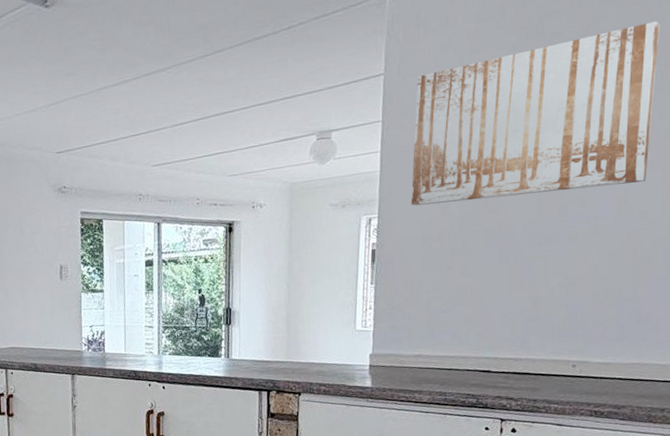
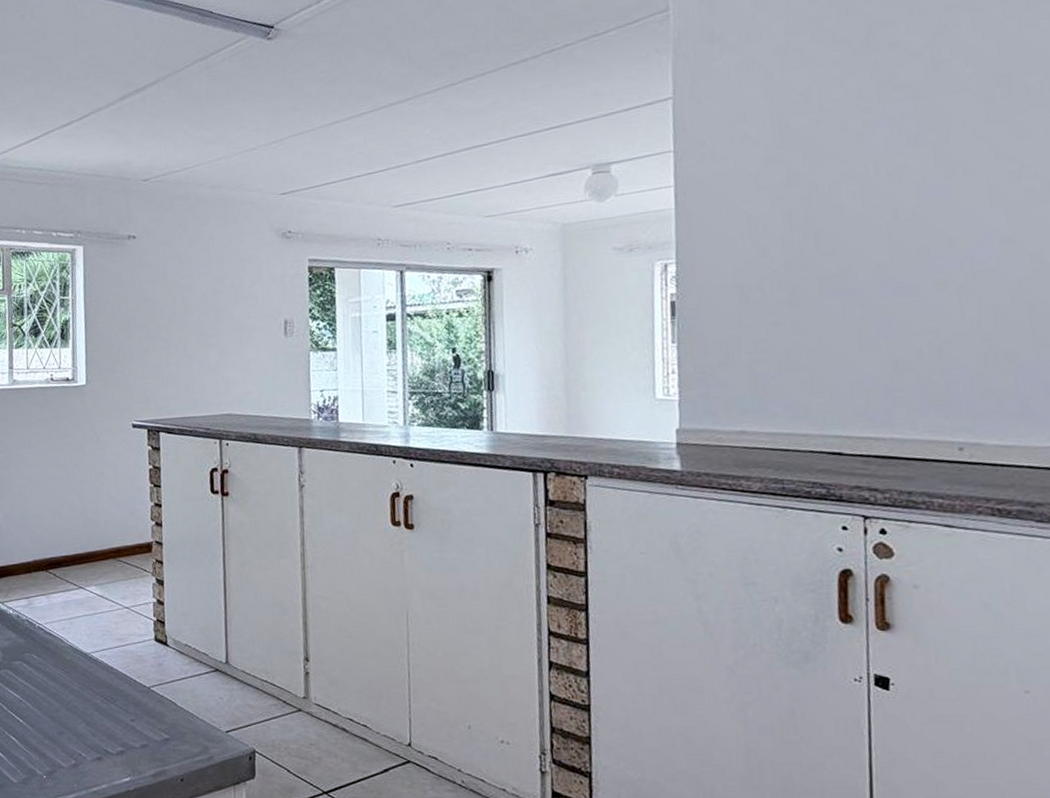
wall art: present [410,21,660,206] -> none [715,25,1037,249]

